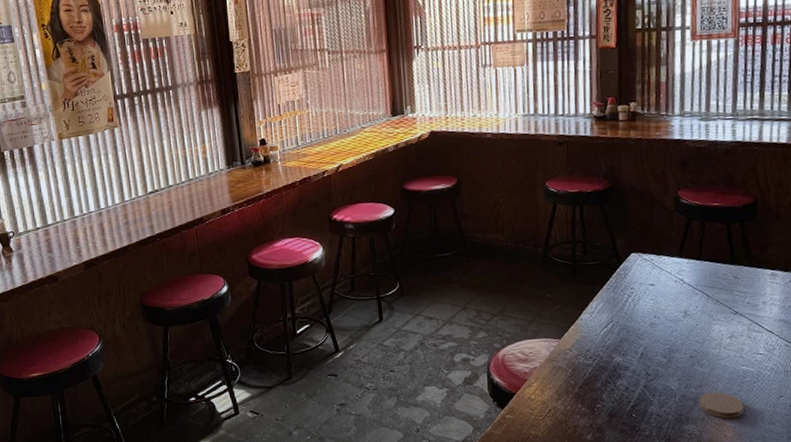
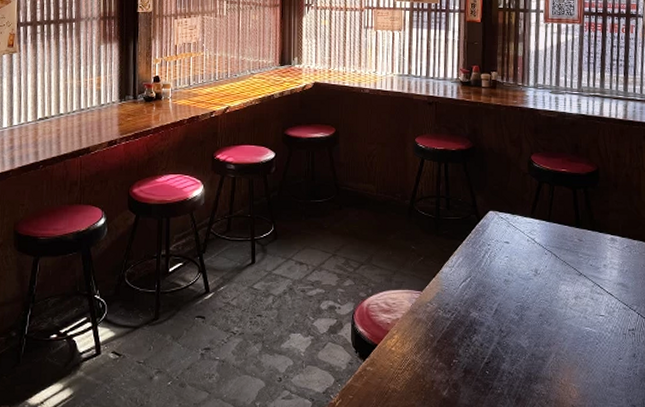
coaster: present [699,392,744,419] -> none [547,352,588,379]

